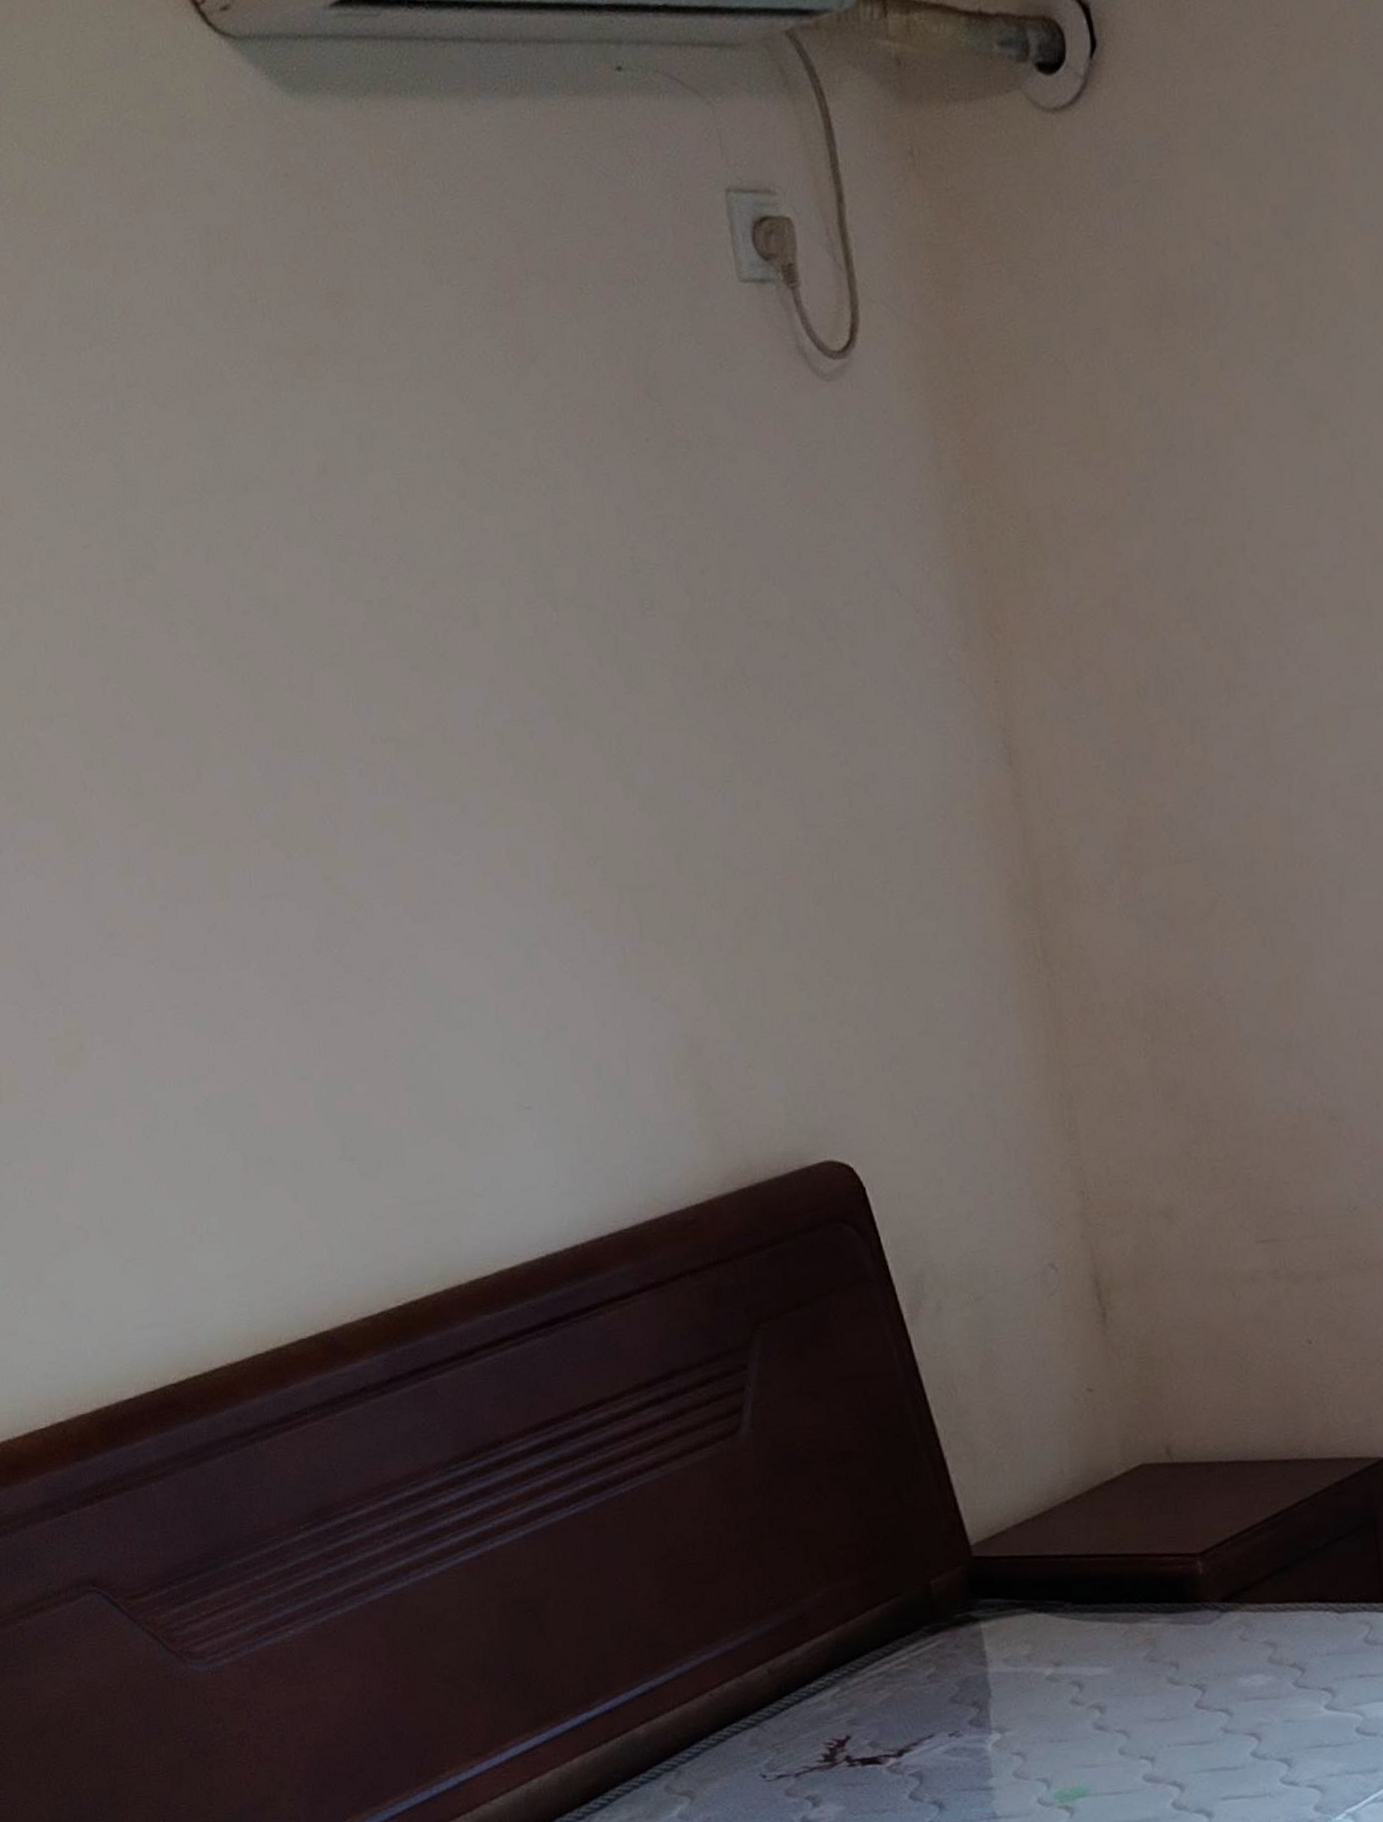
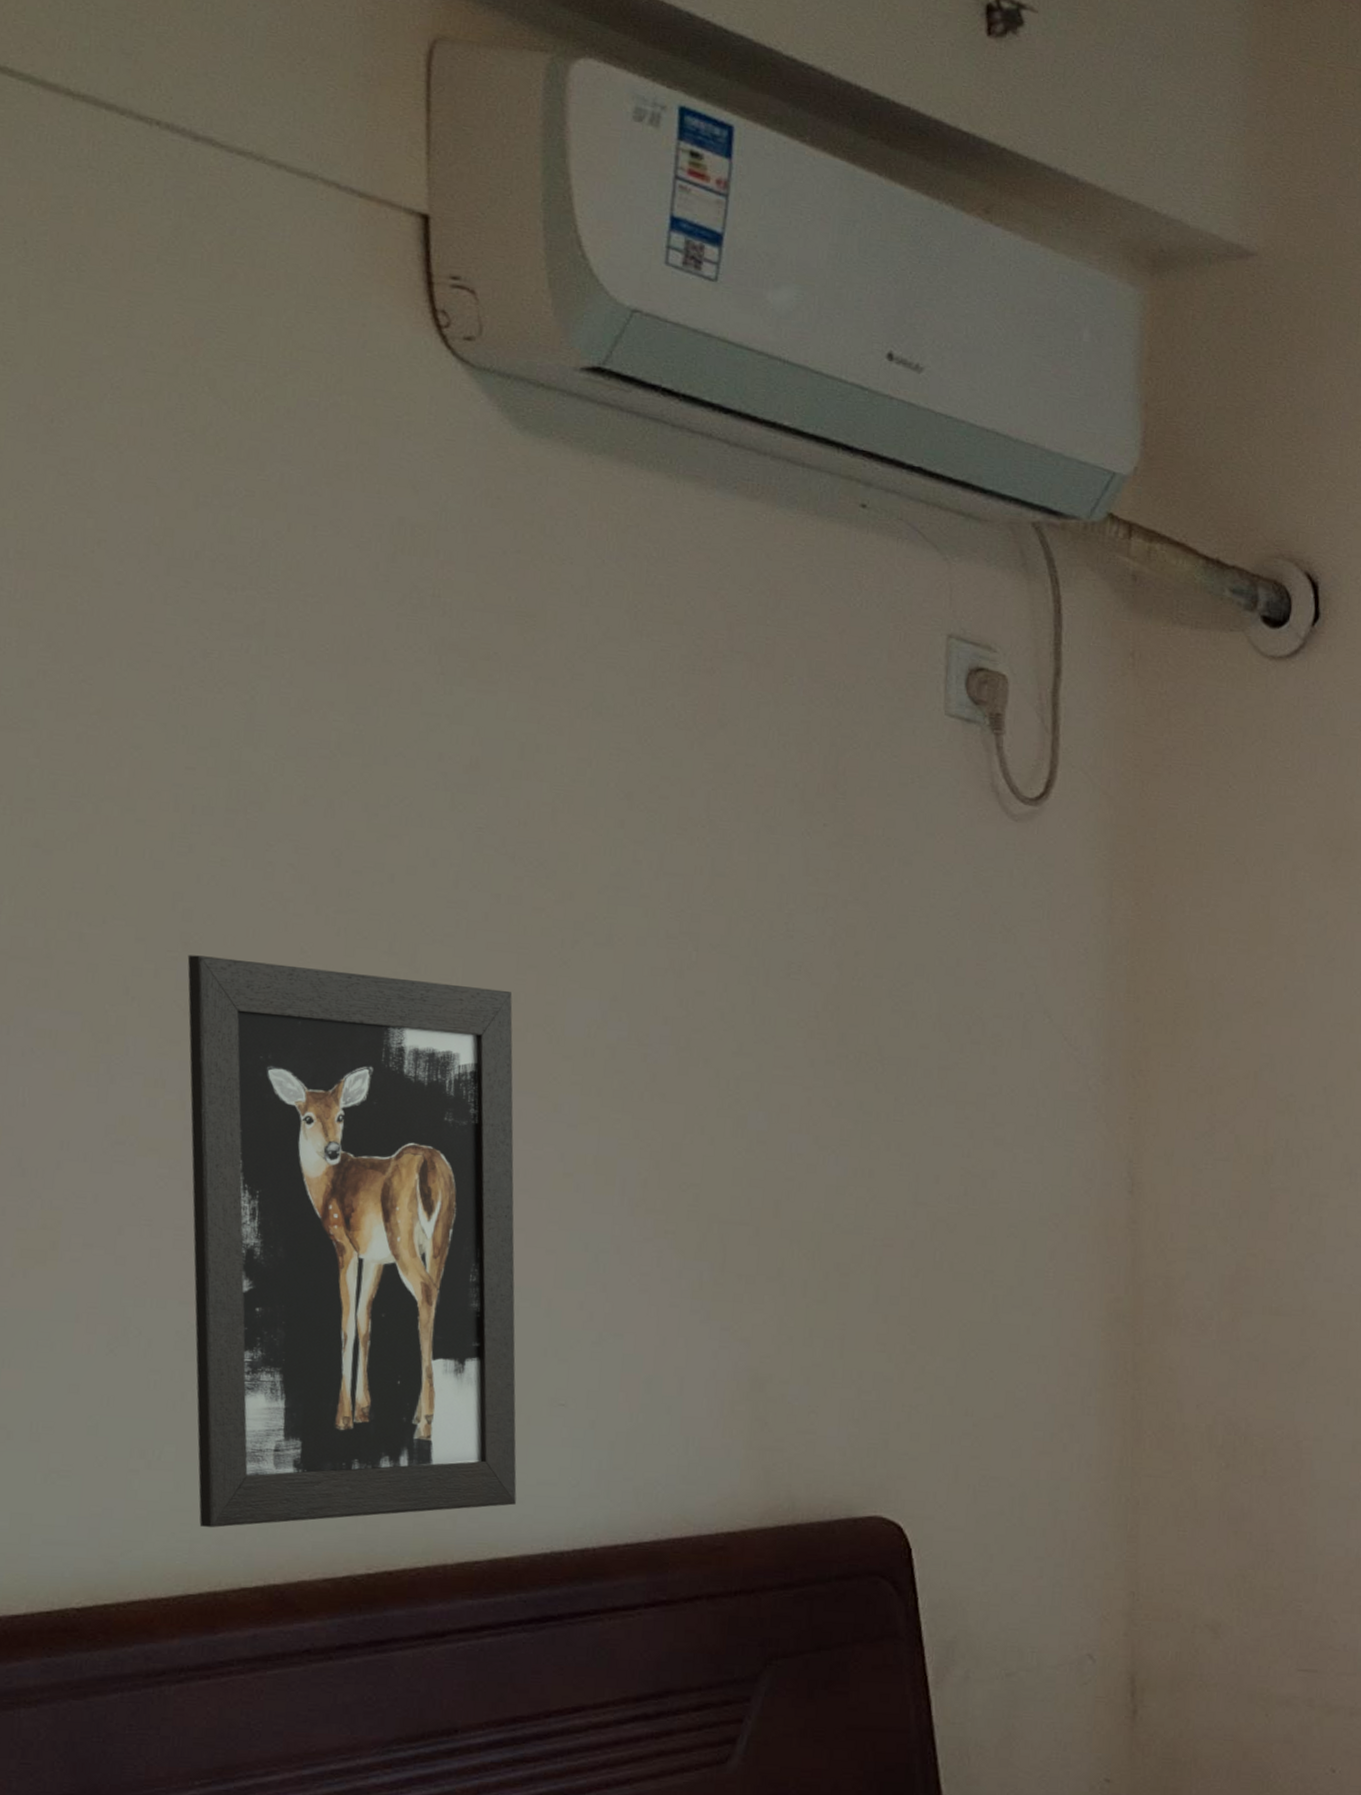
wall art: none [125,698,507,1289] -> present [187,954,517,1528]

